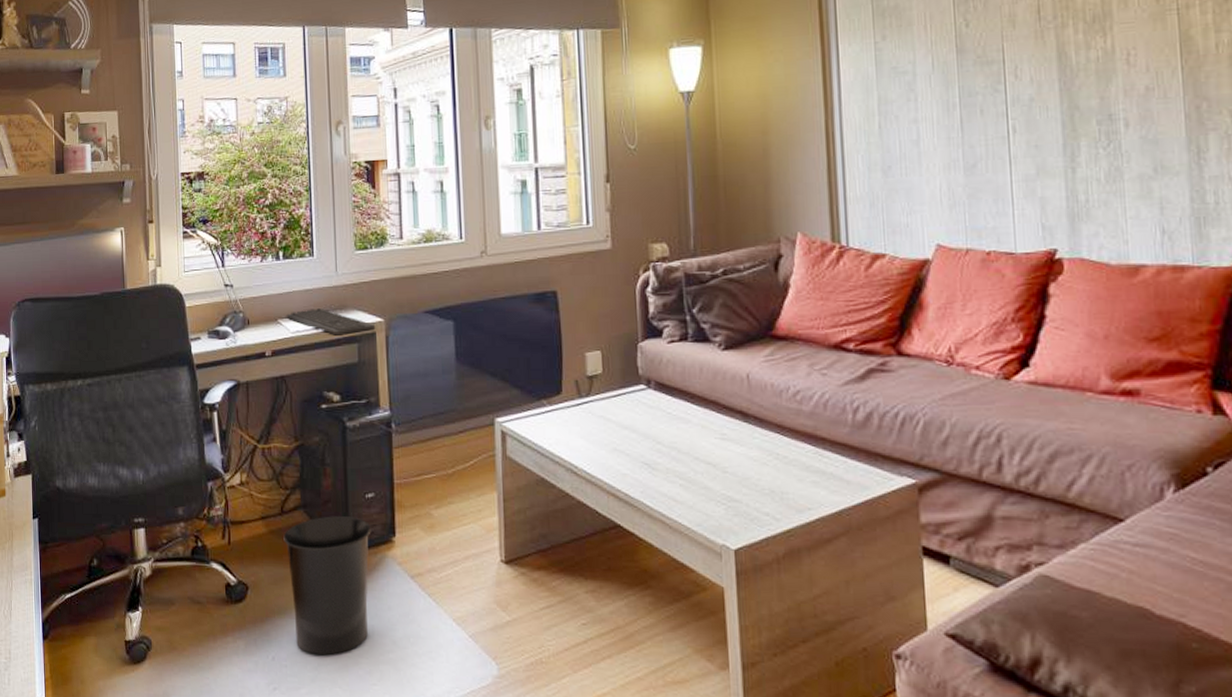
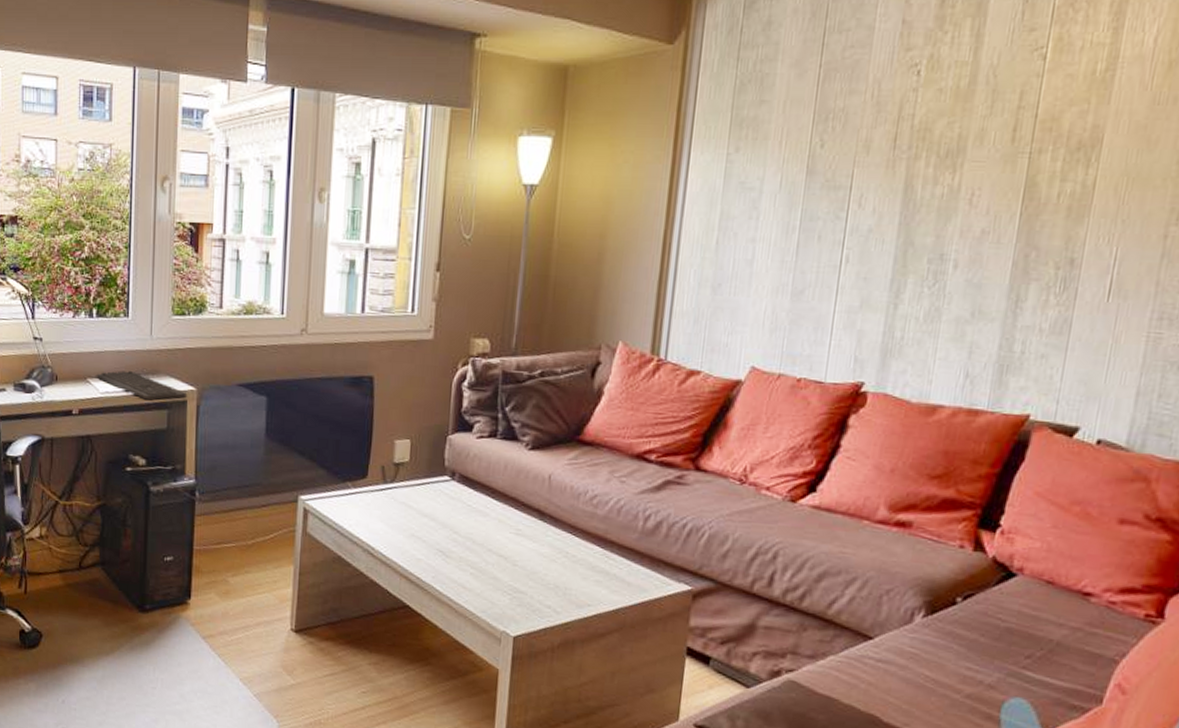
waste bin: present [283,516,371,656] -> none [80,575,168,703]

